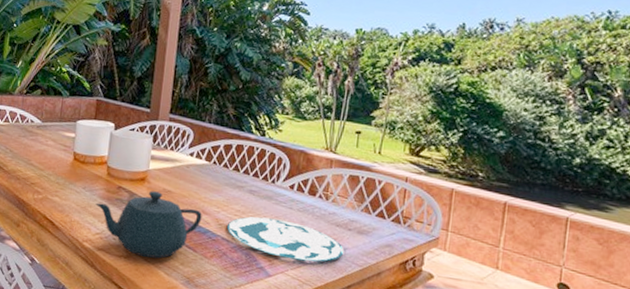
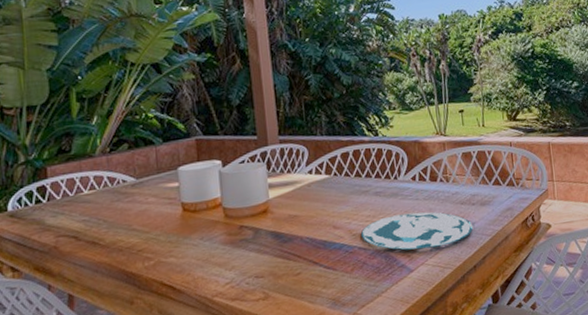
teapot: present [95,191,202,259] -> none [218,219,335,293]

